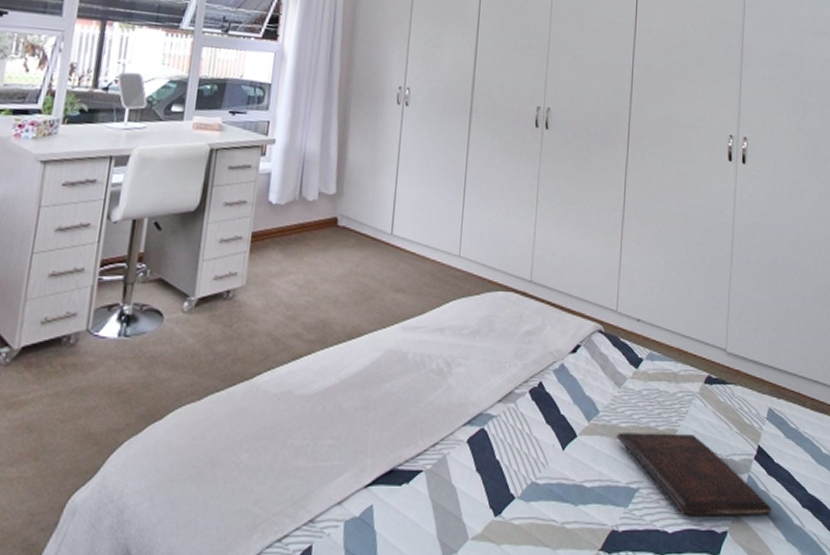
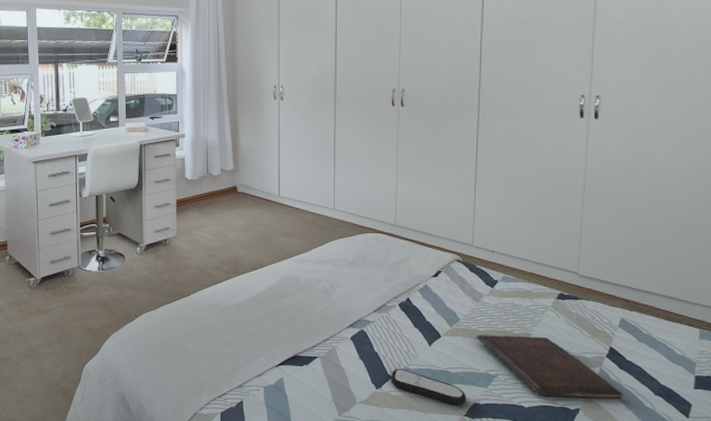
remote control: none [513,483,603,536] -> present [391,368,466,406]

